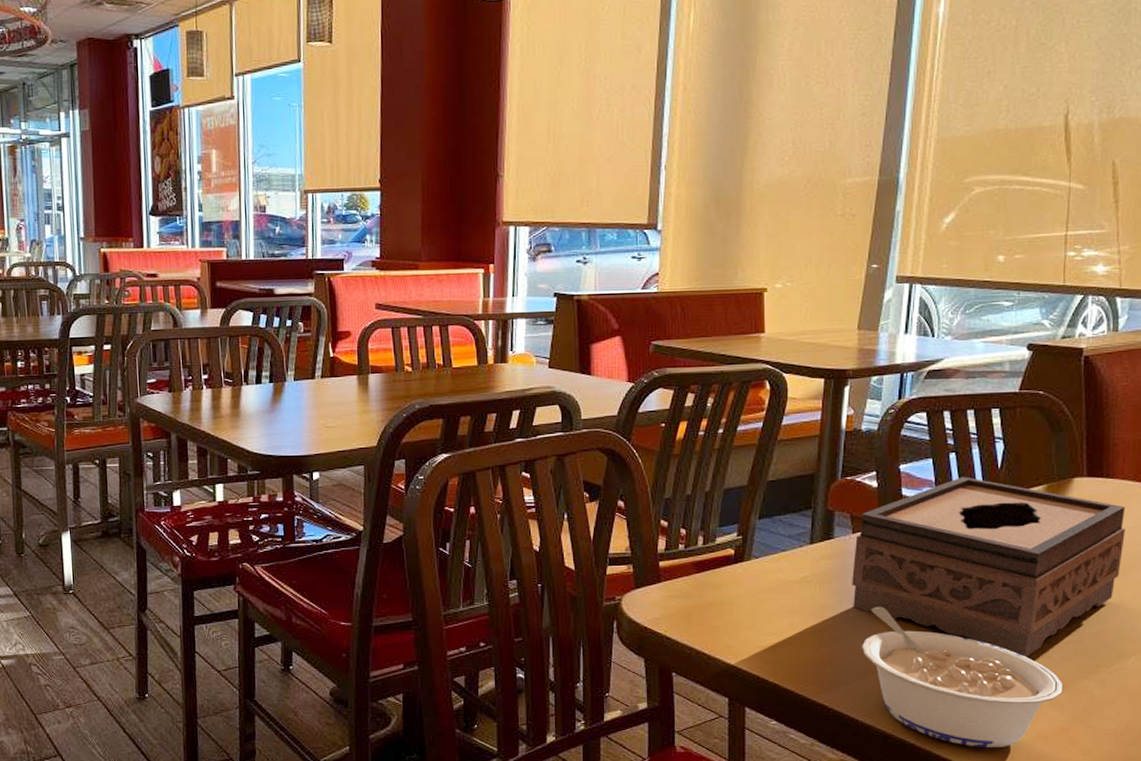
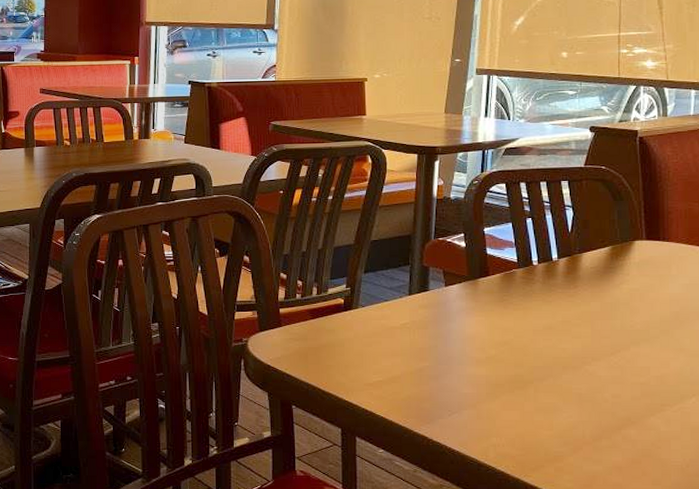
tissue box: present [852,476,1125,658] -> none [446,238,682,397]
legume: present [862,606,1062,747] -> none [456,350,632,476]

